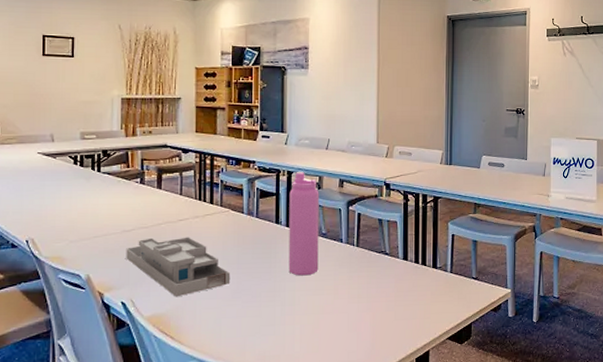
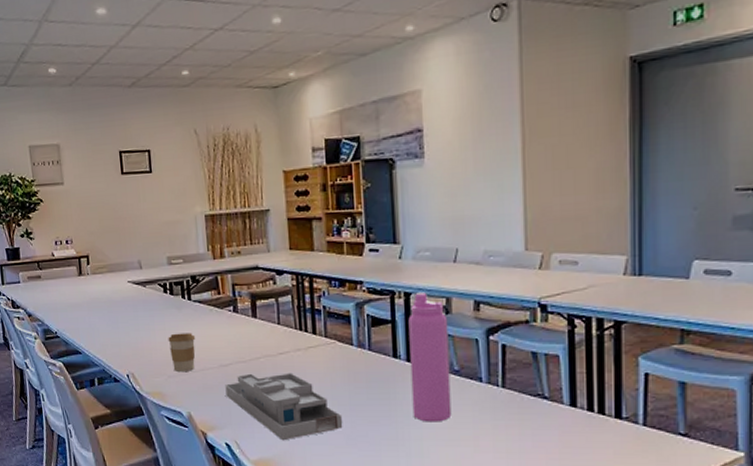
coffee cup: none [73,201,101,238] -> present [168,333,196,373]

